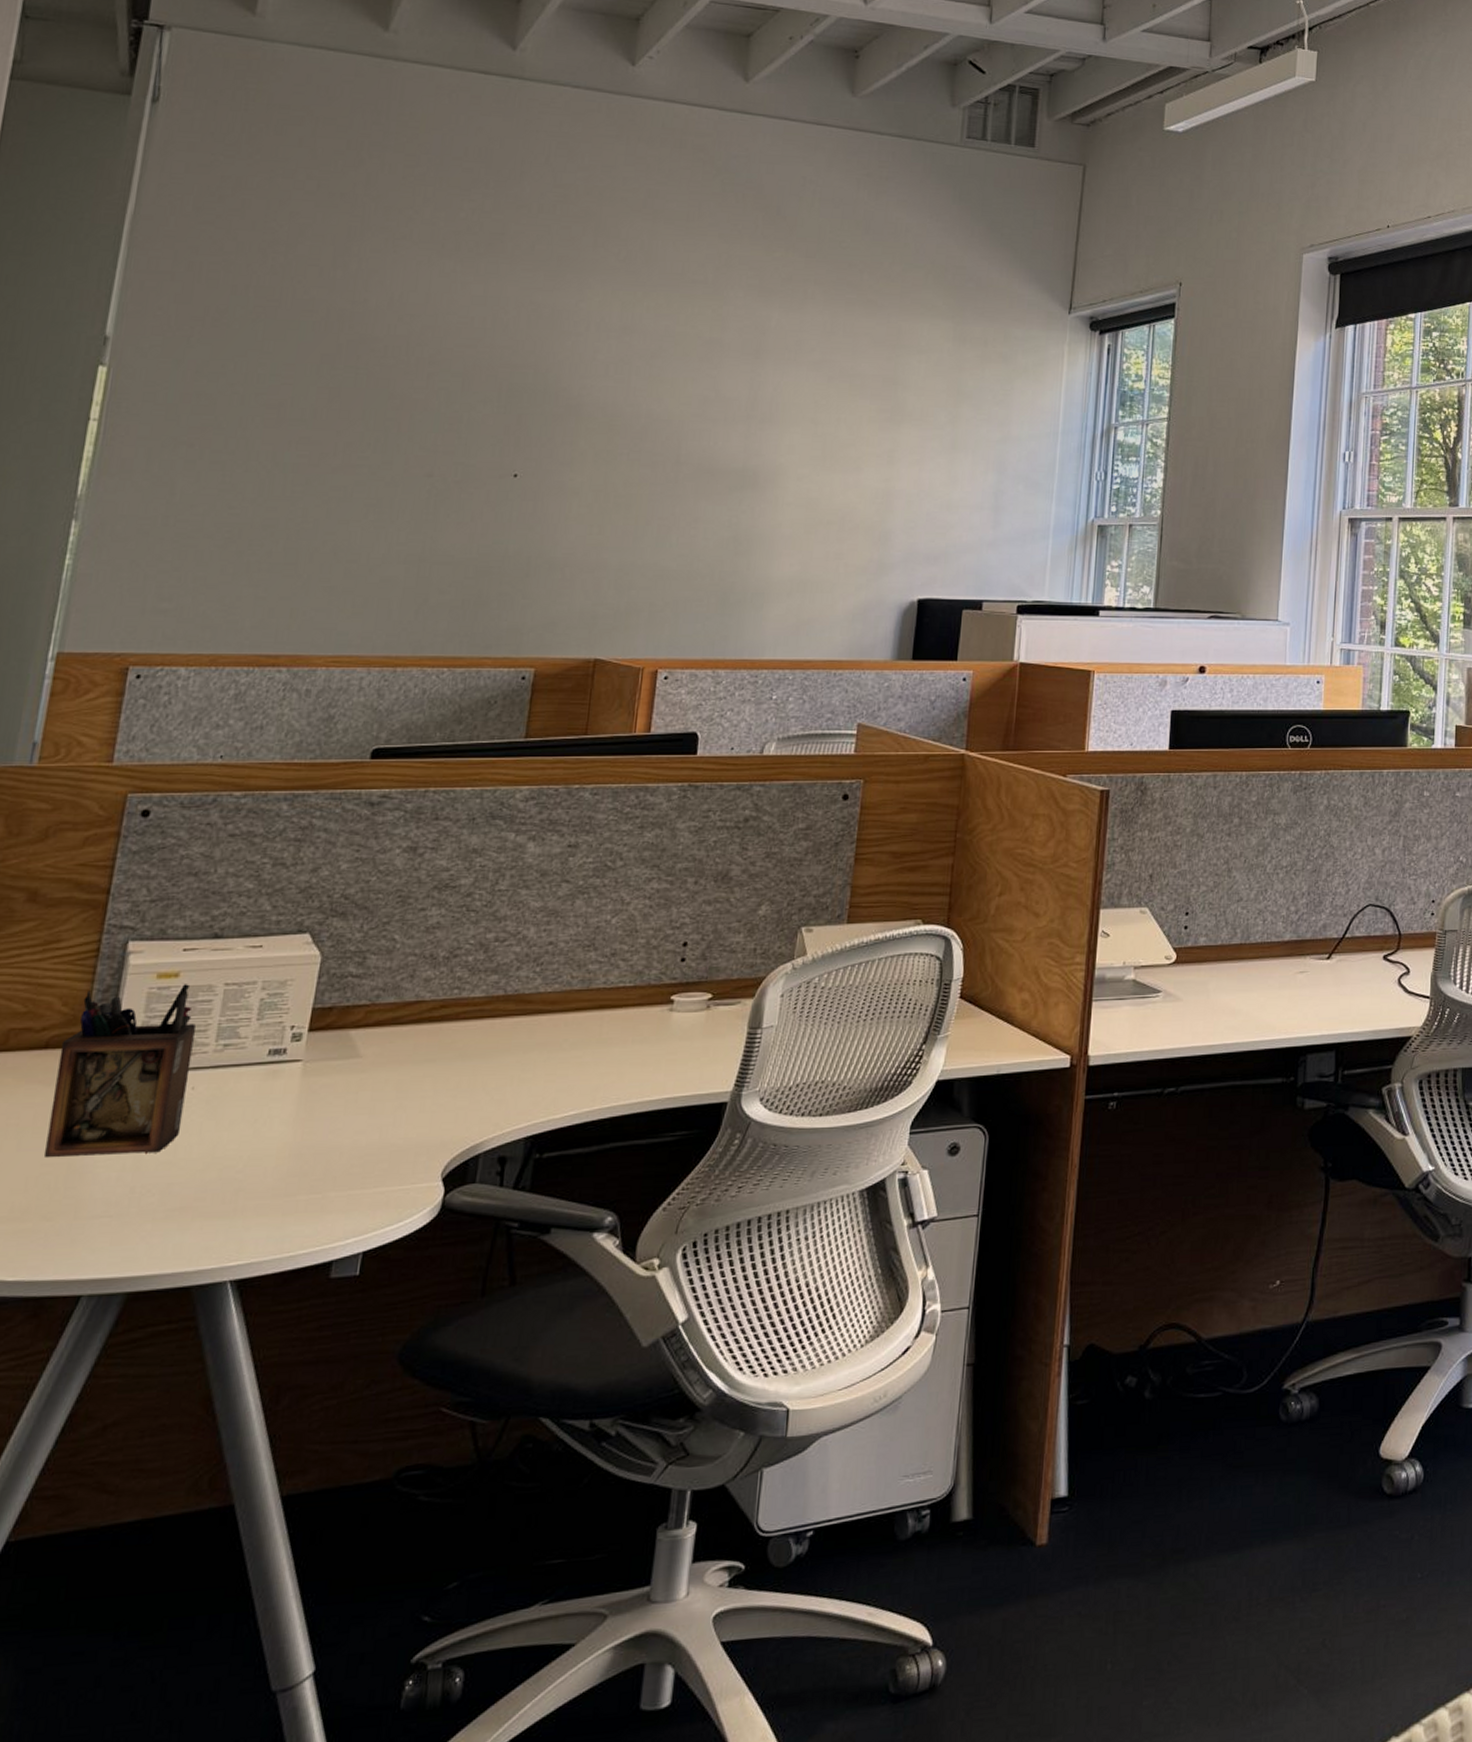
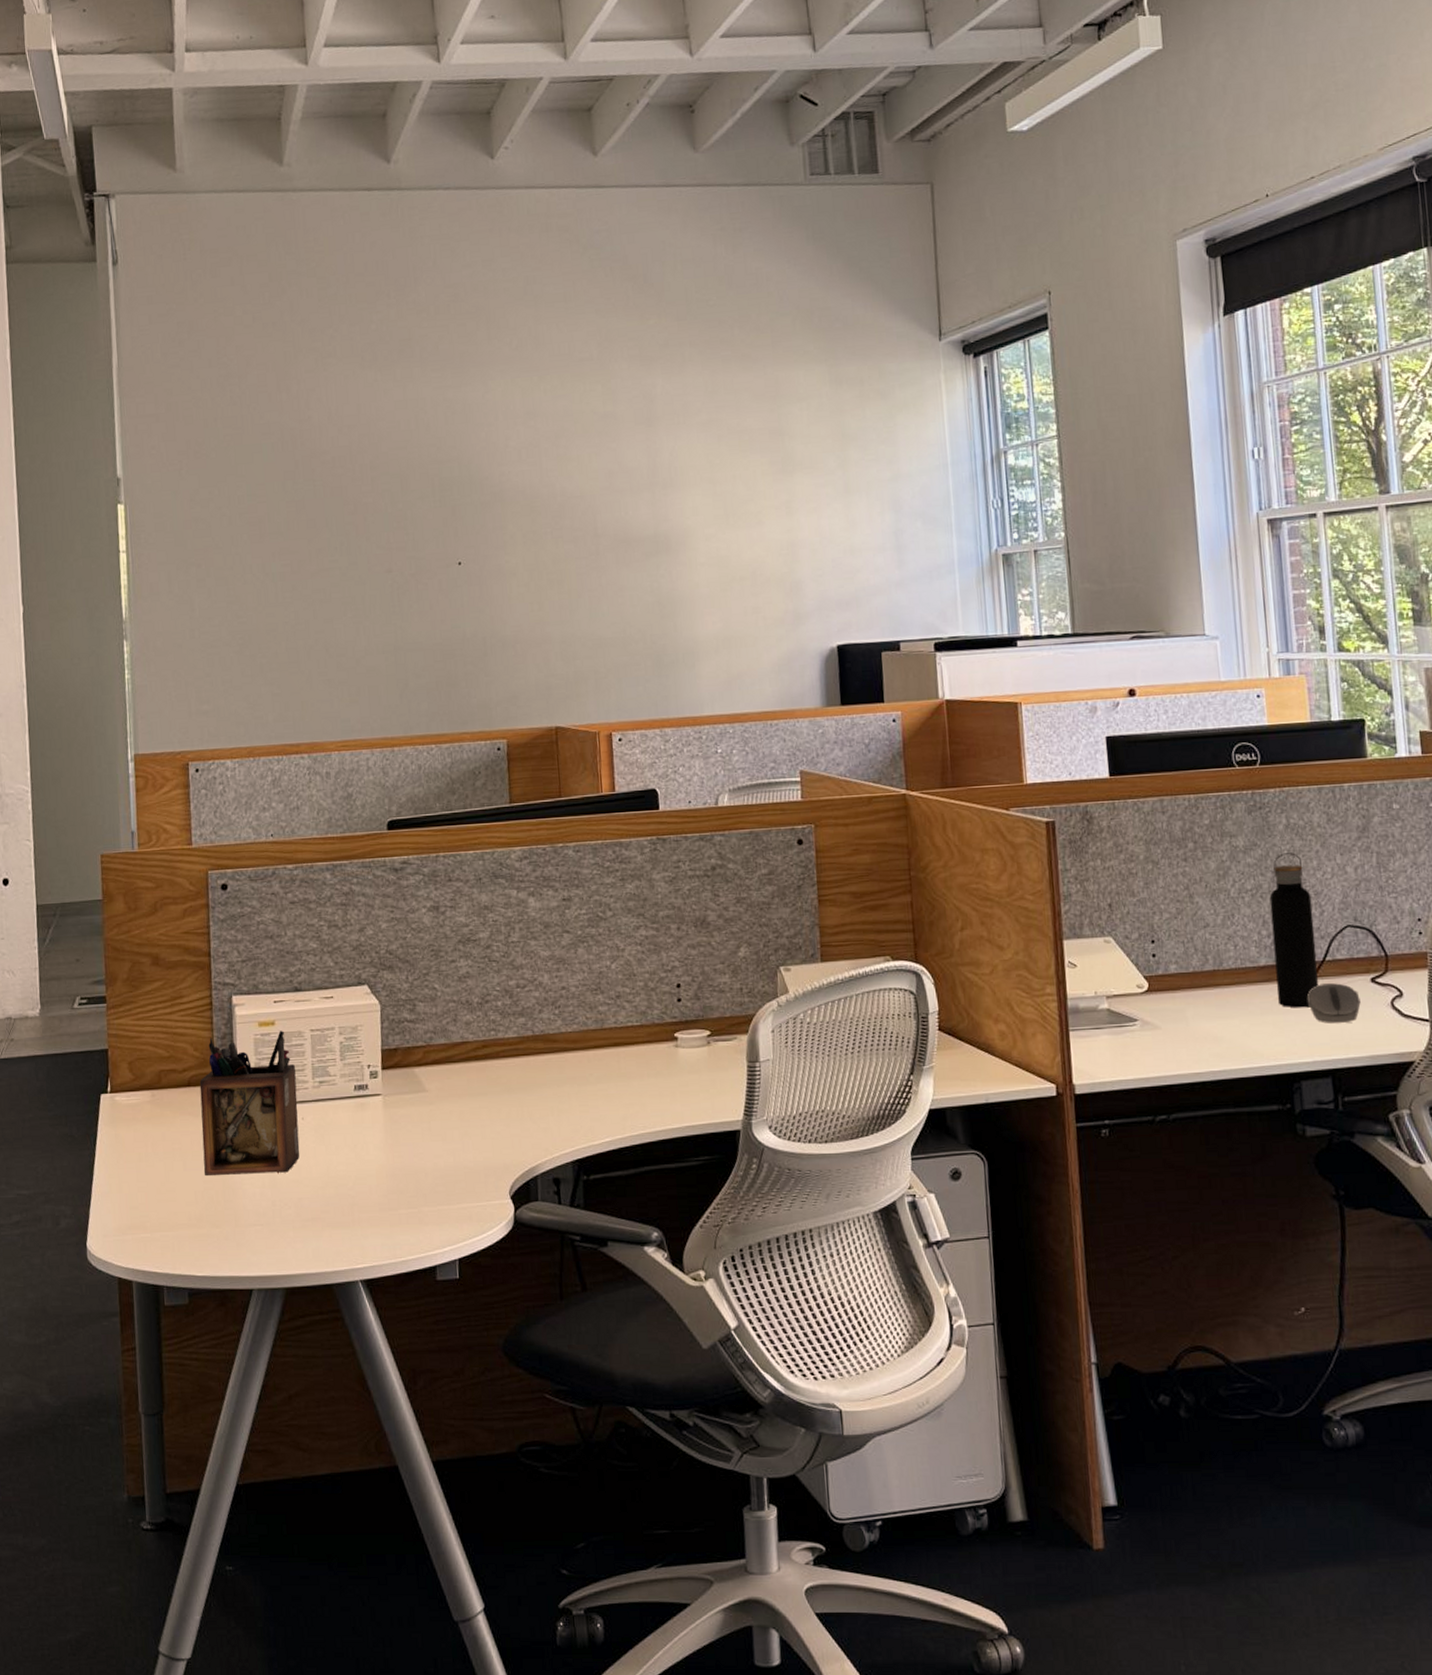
water bottle: none [1296,833,1340,983] -> present [1269,853,1319,1008]
computer mouse: none [1323,959,1371,1000] -> present [1306,983,1361,1025]

